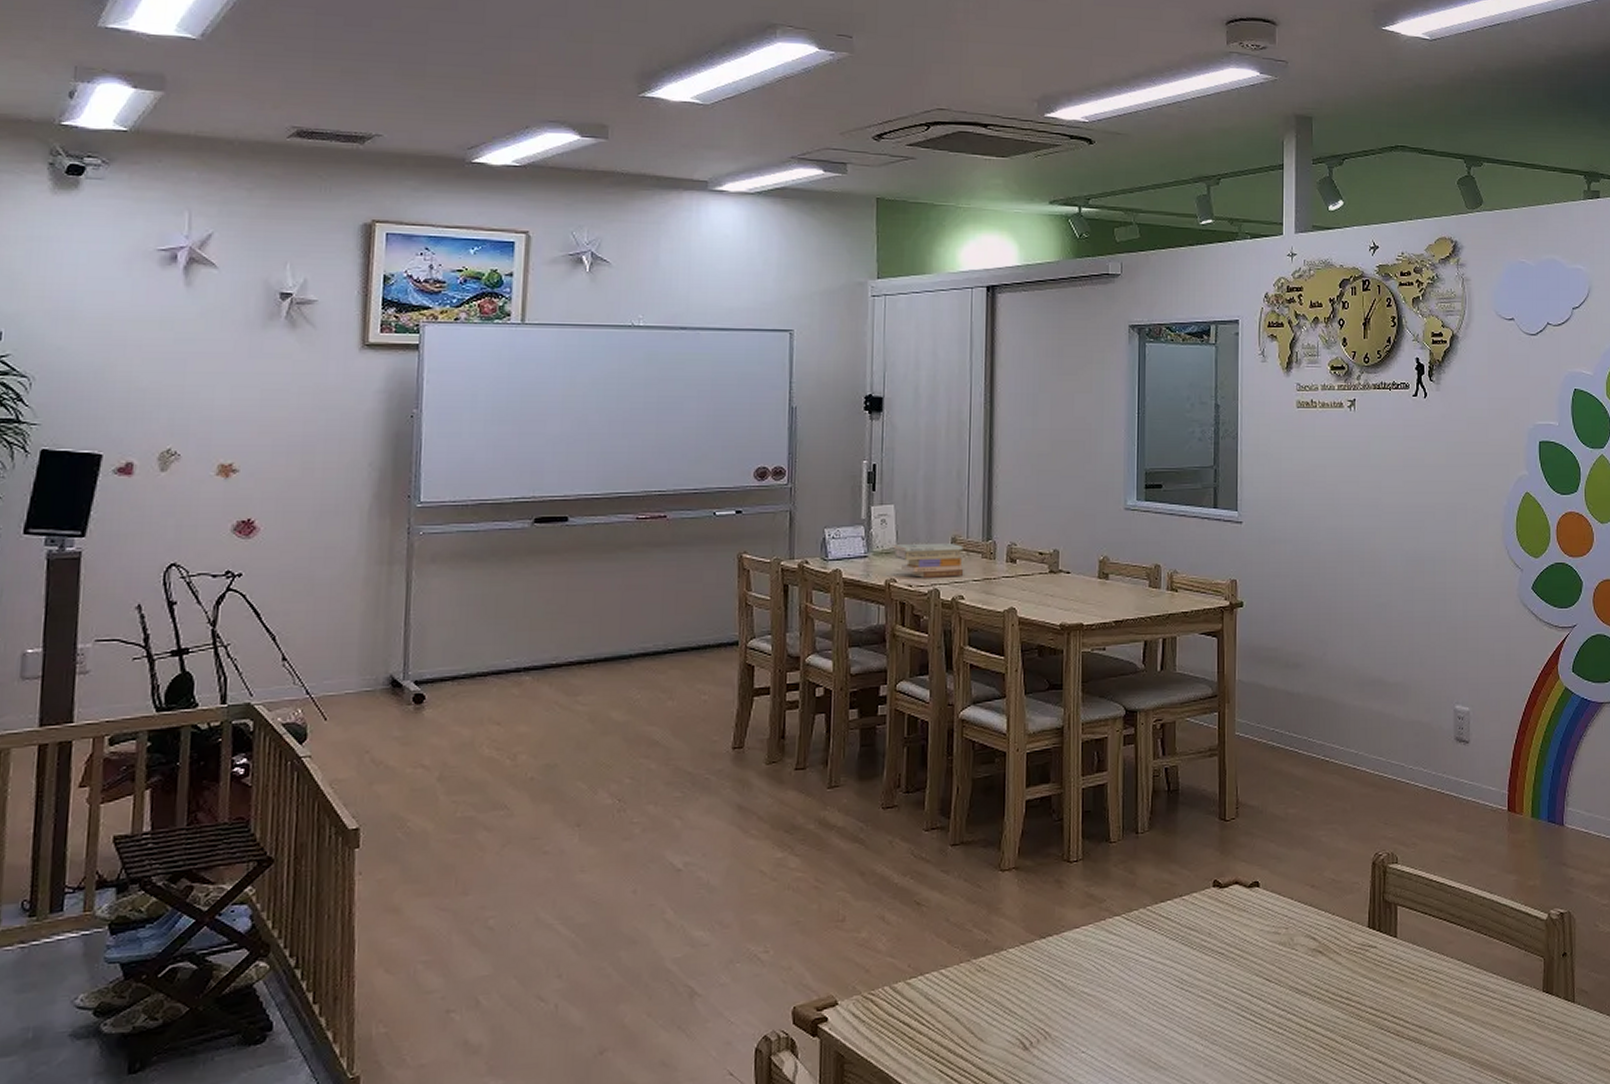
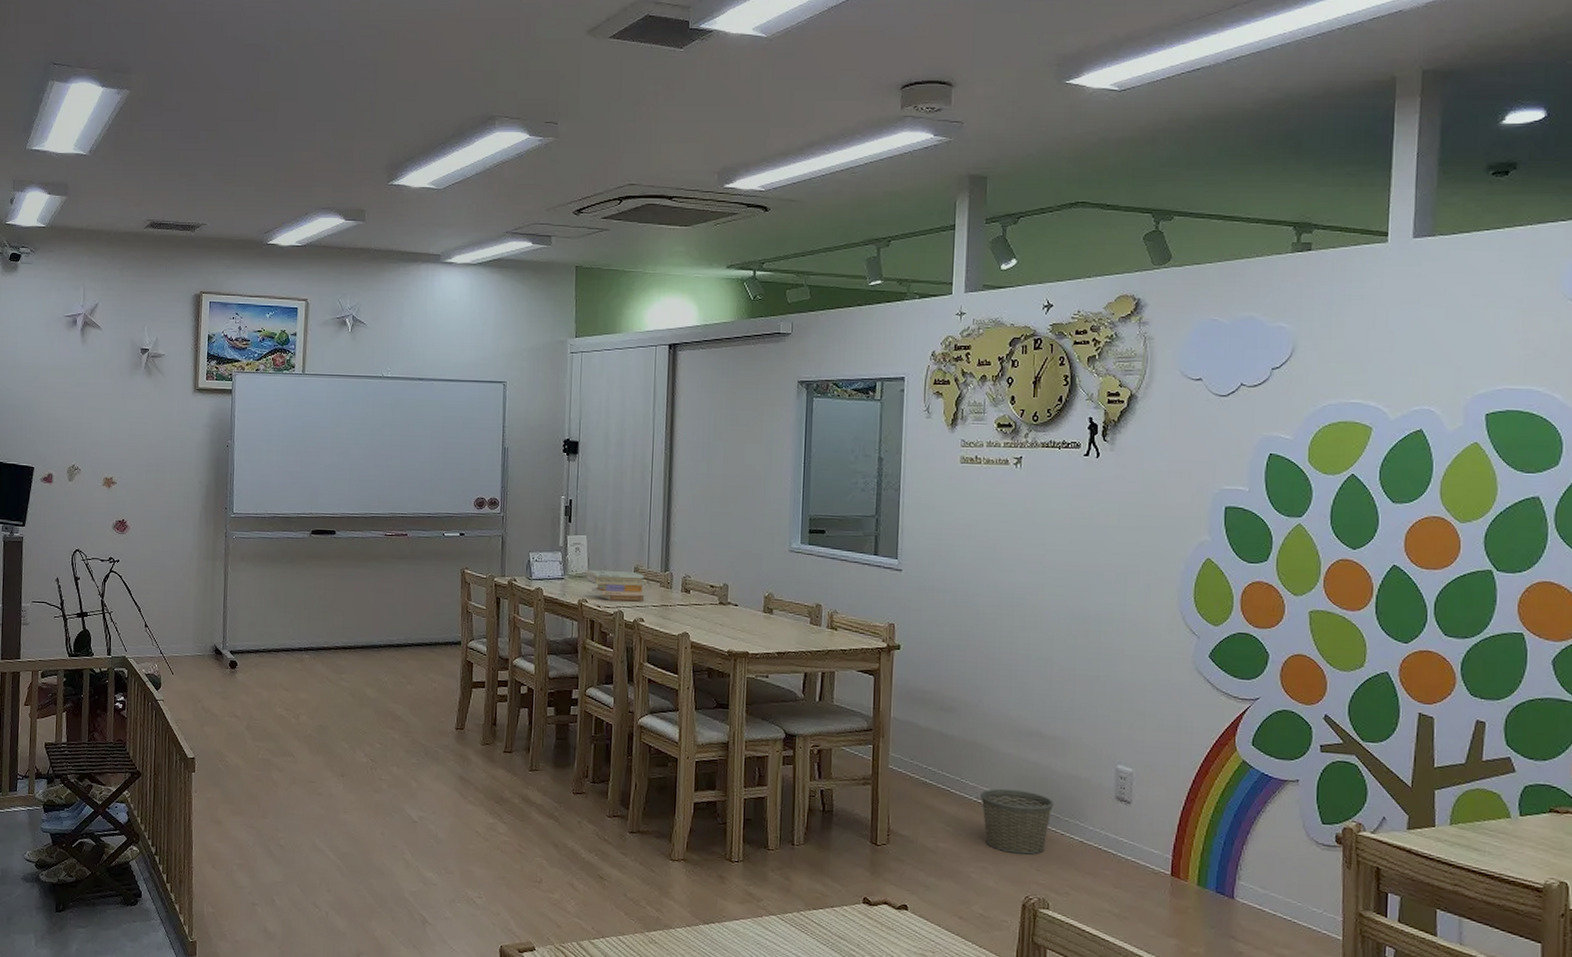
basket: none [1327,742,1399,810] -> present [979,788,1055,855]

